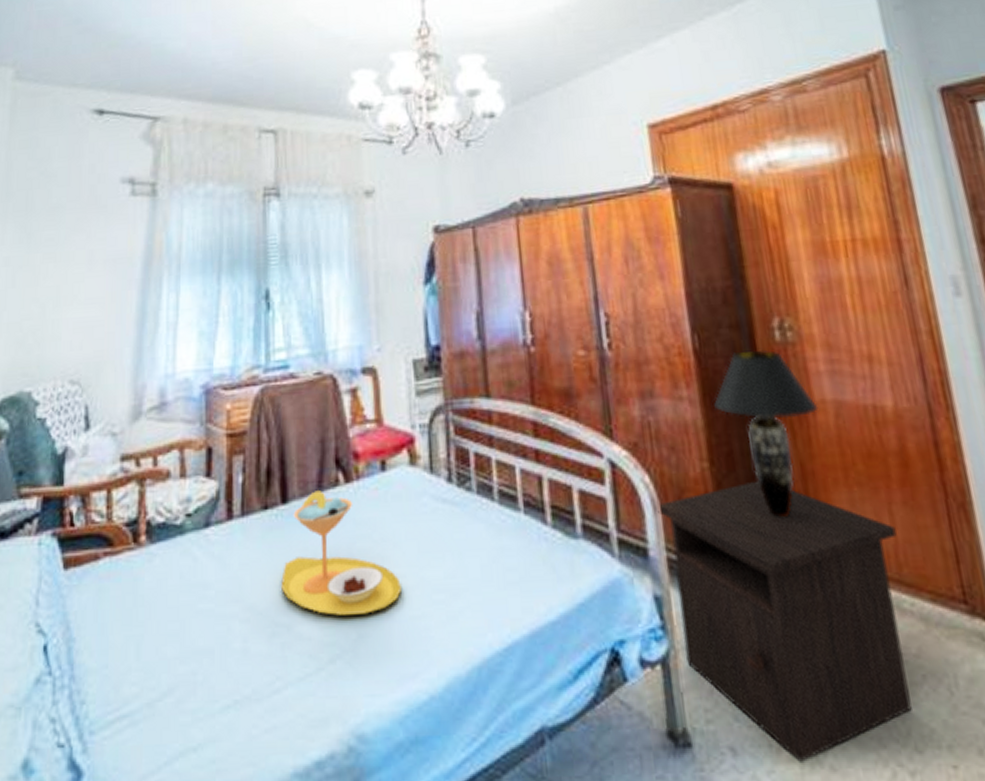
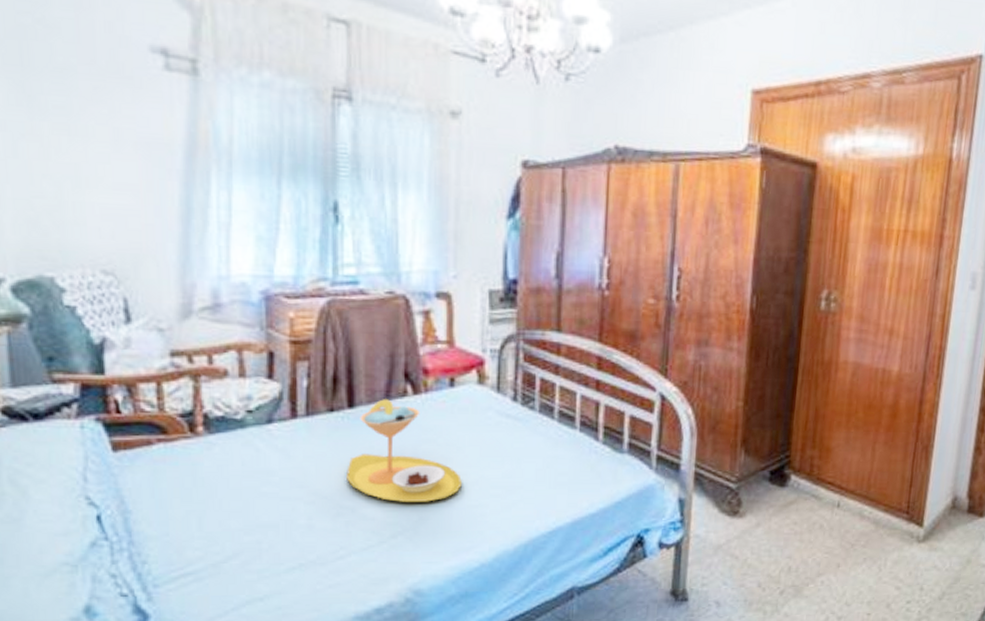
nightstand: present [658,480,912,762] -> none [694,419,874,611]
table lamp: present [713,349,819,517] -> none [757,314,841,447]

